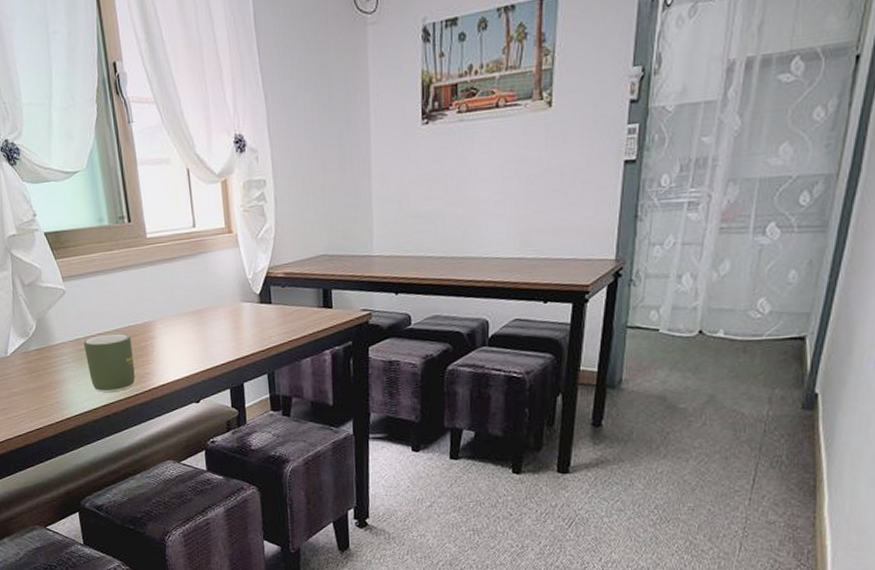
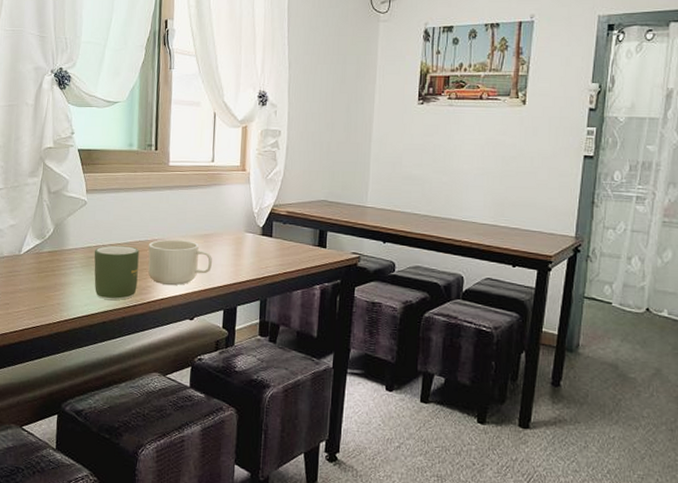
cup: none [140,319,211,370] -> present [147,239,212,286]

